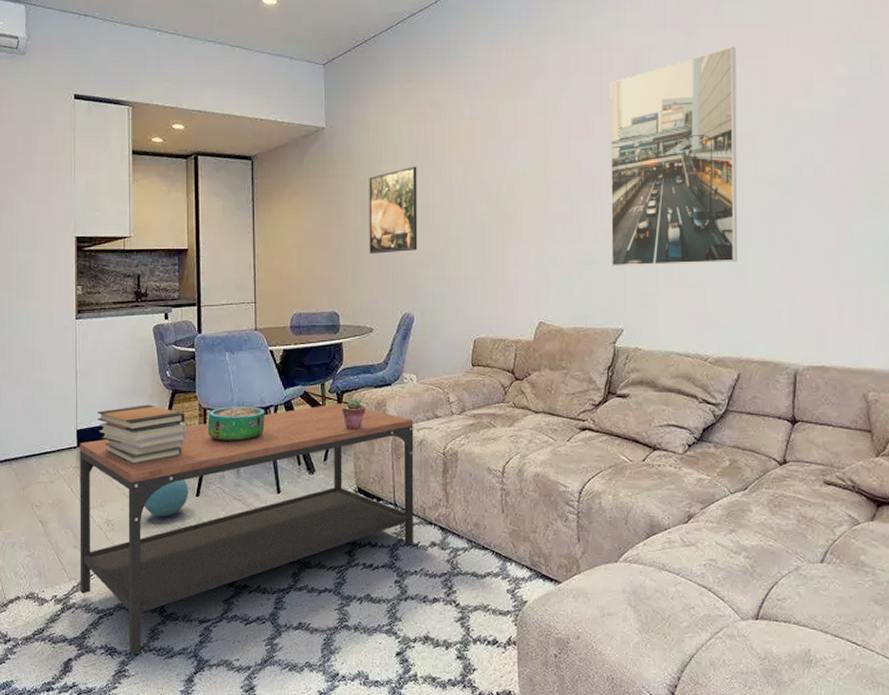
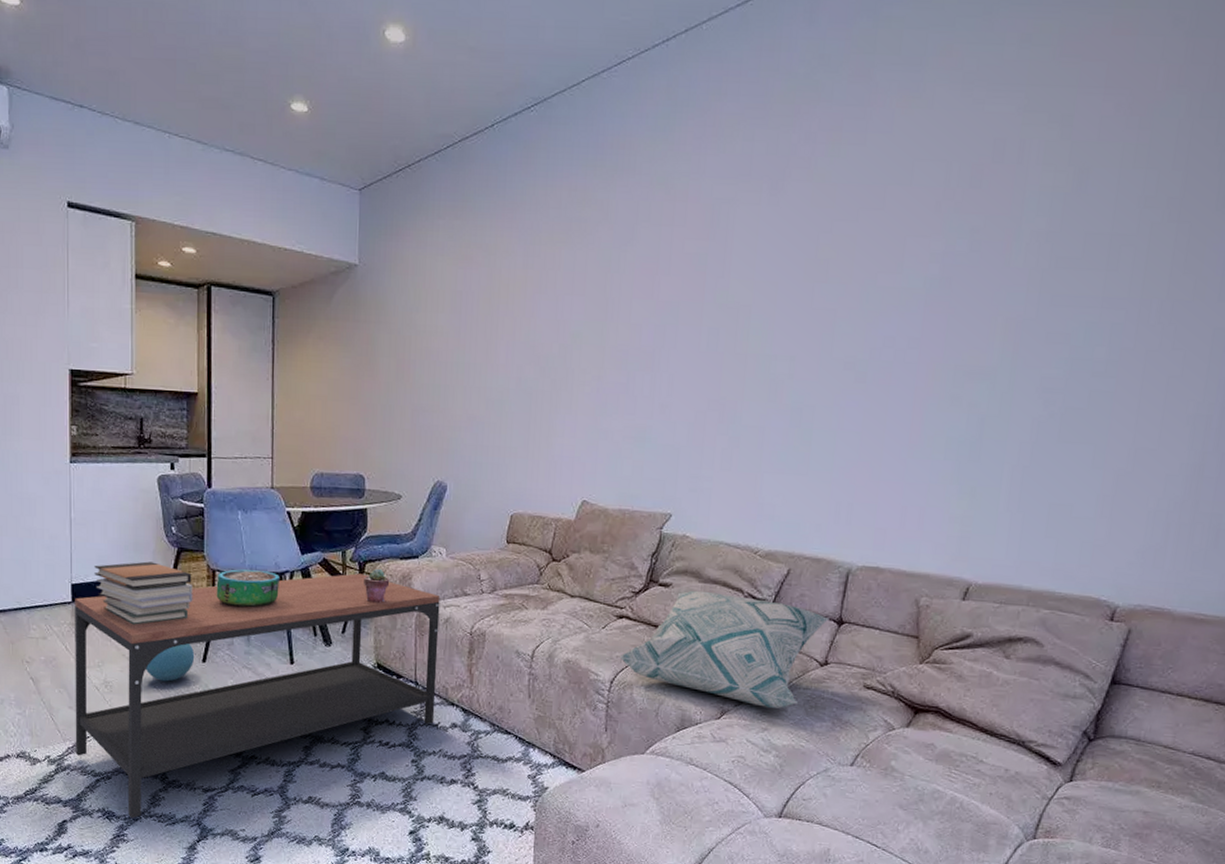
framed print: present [369,166,418,254] -> none [401,317,460,414]
decorative pillow: none [585,399,783,509] -> present [619,590,830,708]
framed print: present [610,46,738,266] -> none [666,206,825,451]

